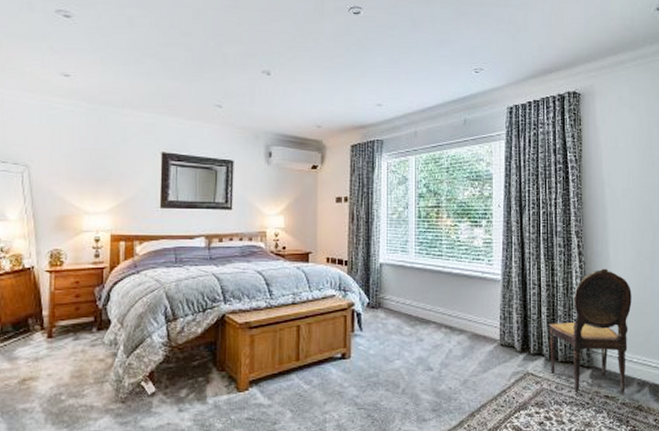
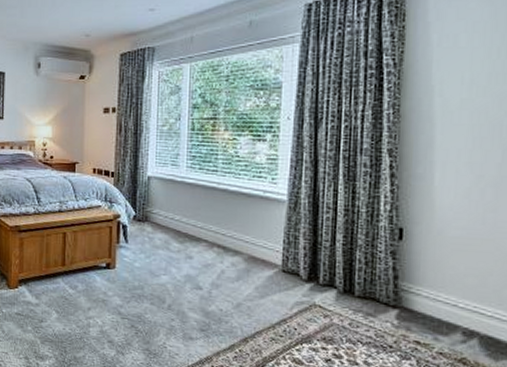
dining chair: present [549,268,632,395] -> none [344,194,463,343]

